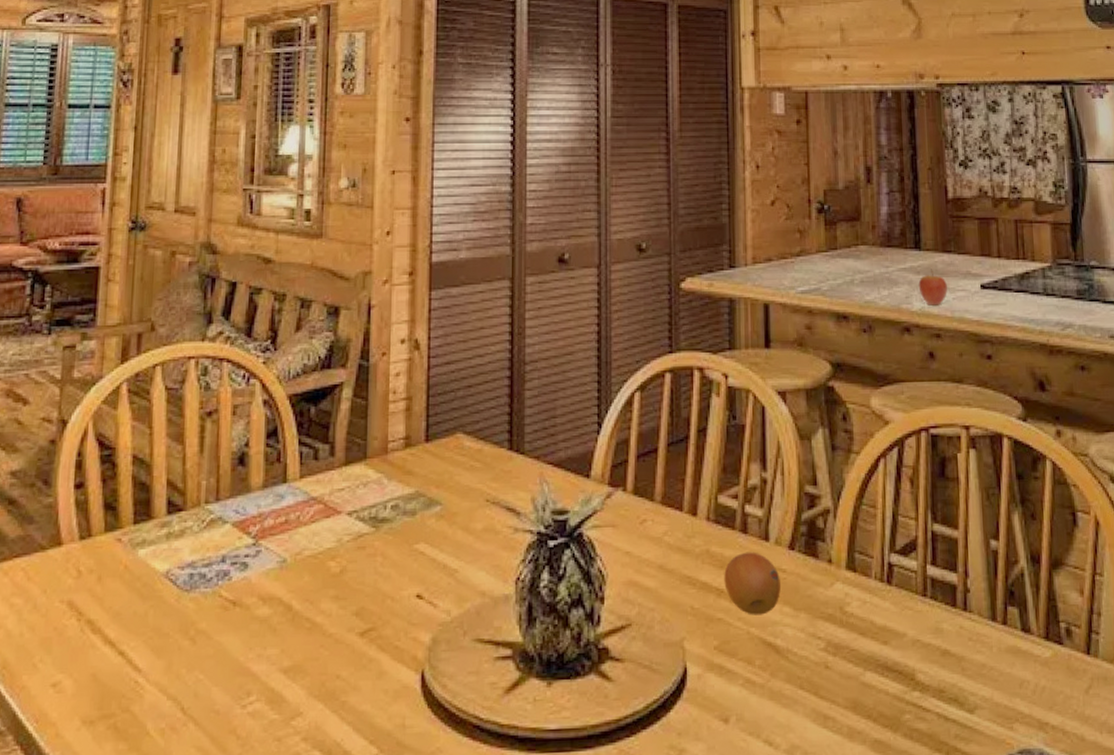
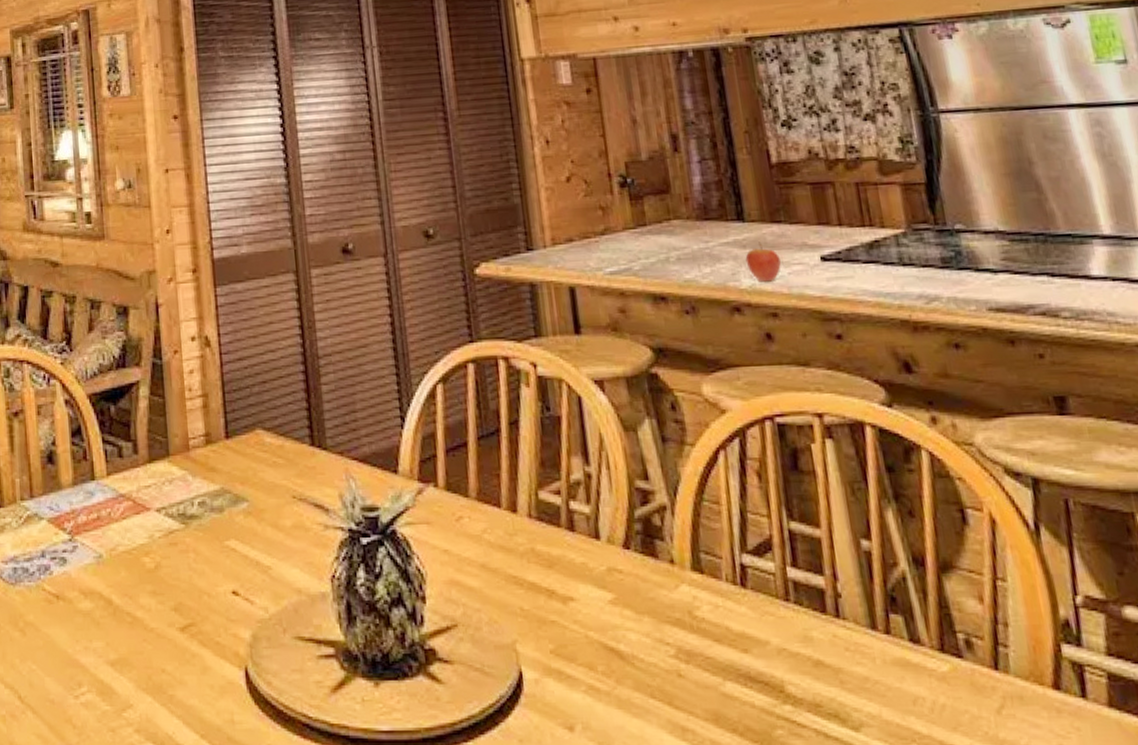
fruit: present [724,551,781,615] -> none [553,551,619,618]

